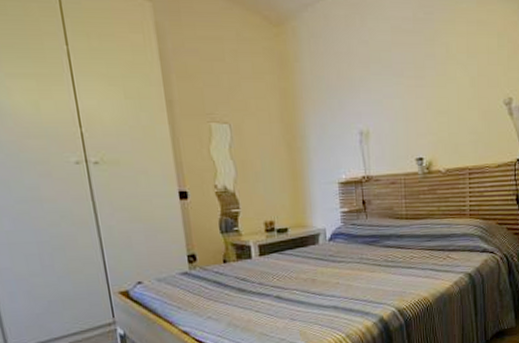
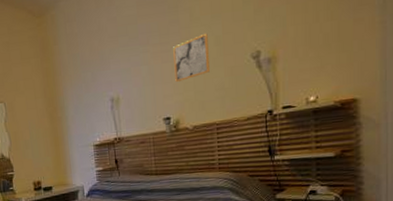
wall art: none [428,72,464,122] -> present [173,33,210,83]

